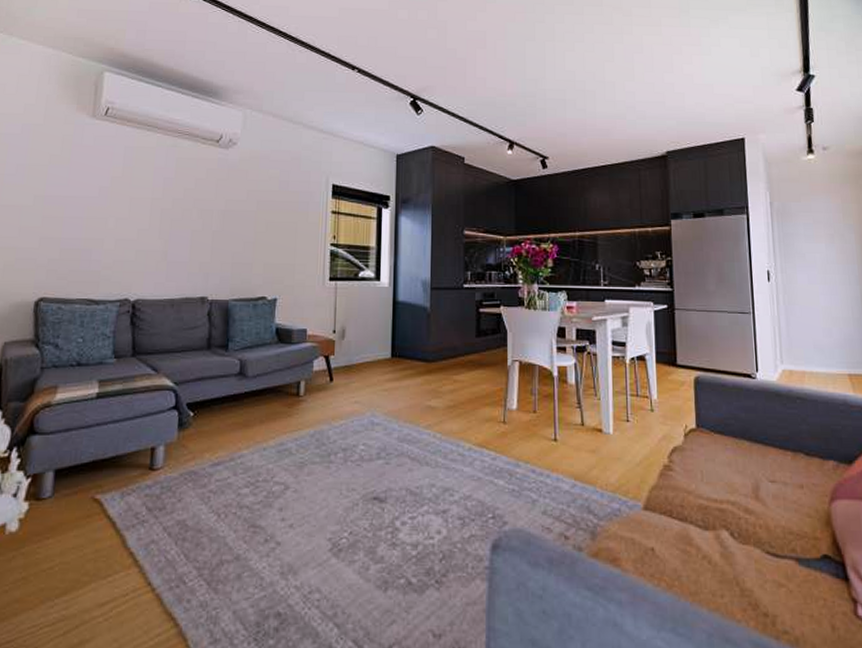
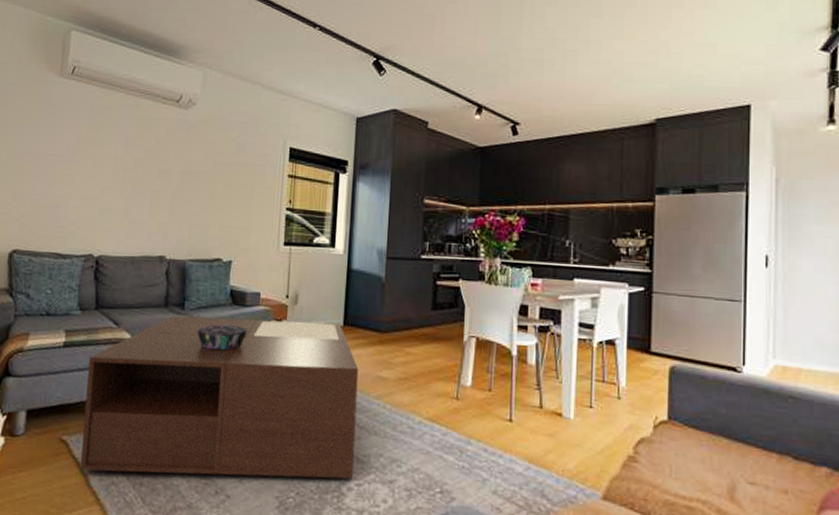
coffee table: none [116,356,408,531] -> present [80,315,359,479]
decorative bowl: none [242,364,296,391] -> present [197,324,248,351]

